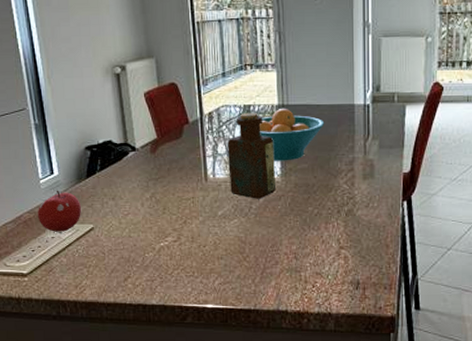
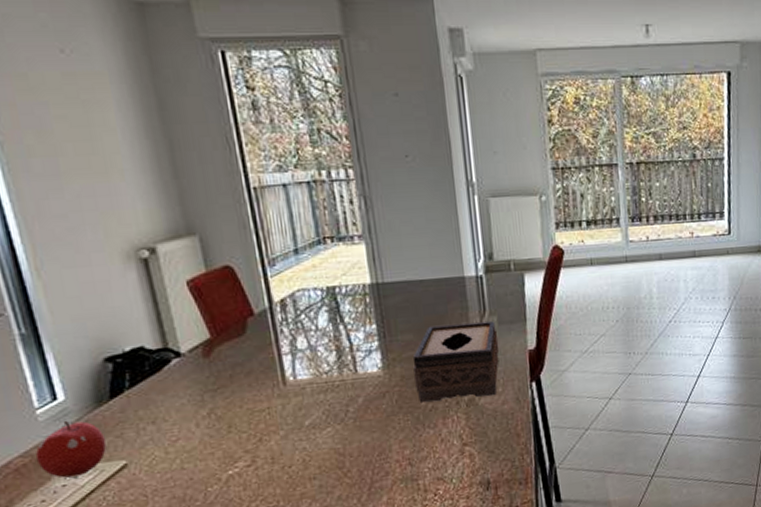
bottle: present [227,112,275,199] -> none [309,294,377,400]
fruit bowl: present [260,109,325,161] -> none [349,287,431,352]
tissue box: none [305,144,378,208] -> present [413,321,500,402]

